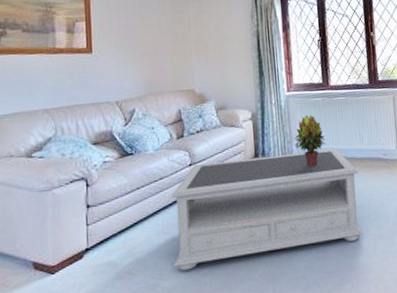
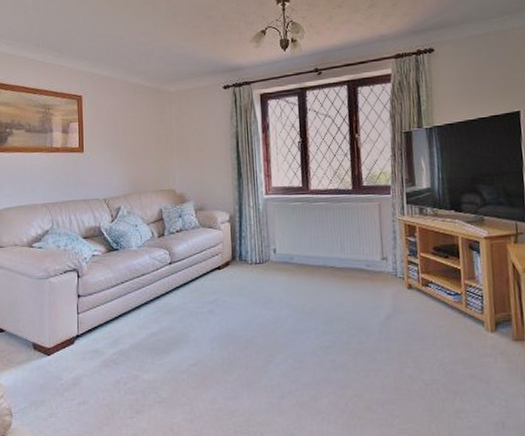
coffee table: present [170,149,363,271] -> none [151,256,343,366]
potted plant: present [294,114,326,167] -> none [272,219,305,274]

